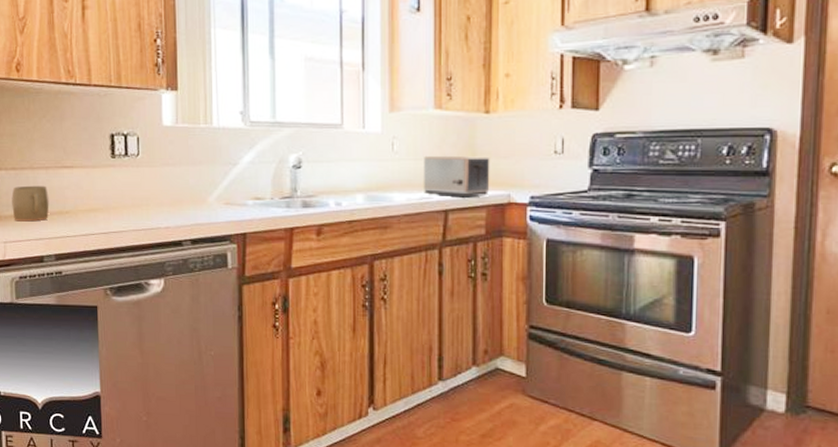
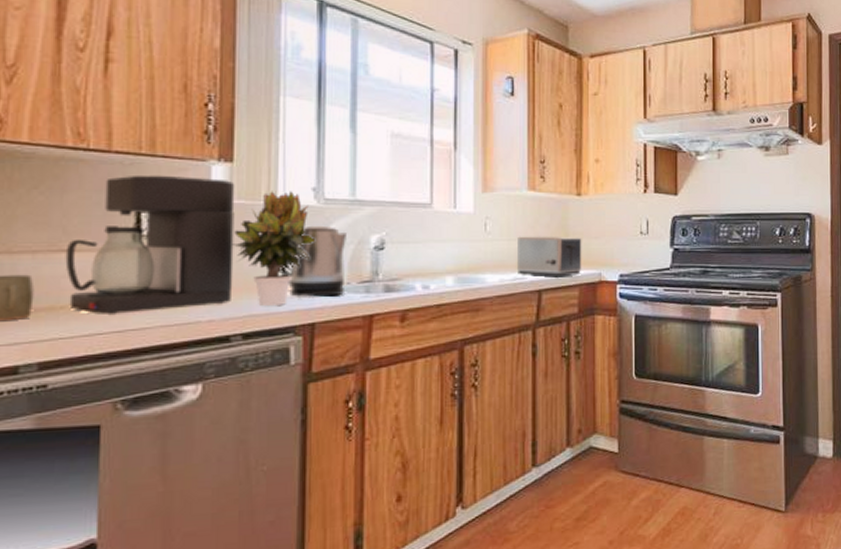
coffee maker: none [66,103,182,220] -> present [65,174,235,316]
potted plant: none [180,115,243,218] -> present [232,191,315,307]
kettle: none [216,146,269,211] -> present [278,225,346,298]

